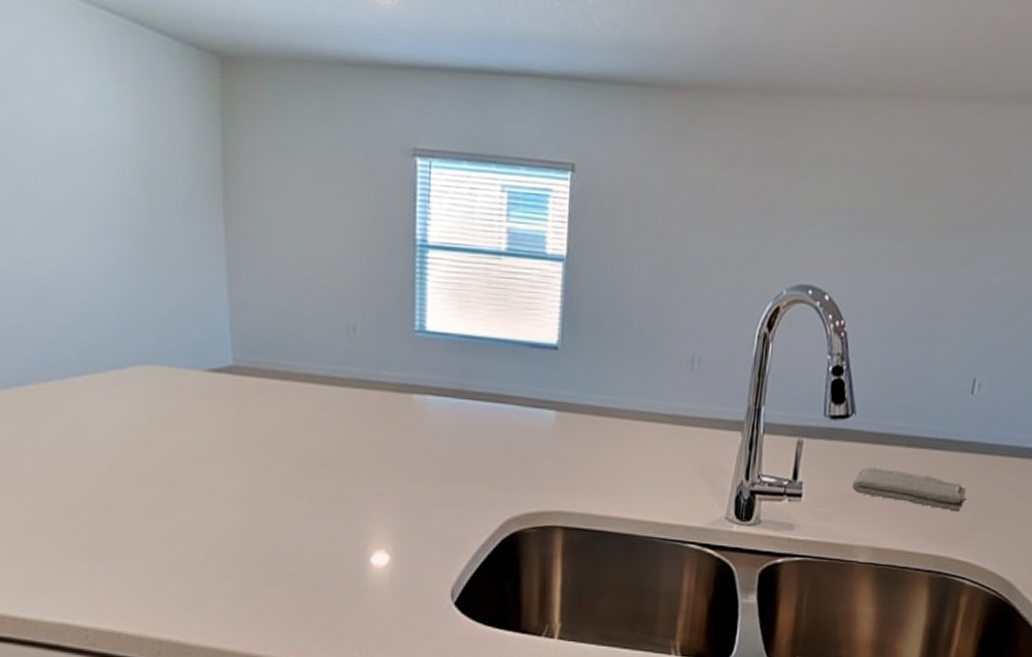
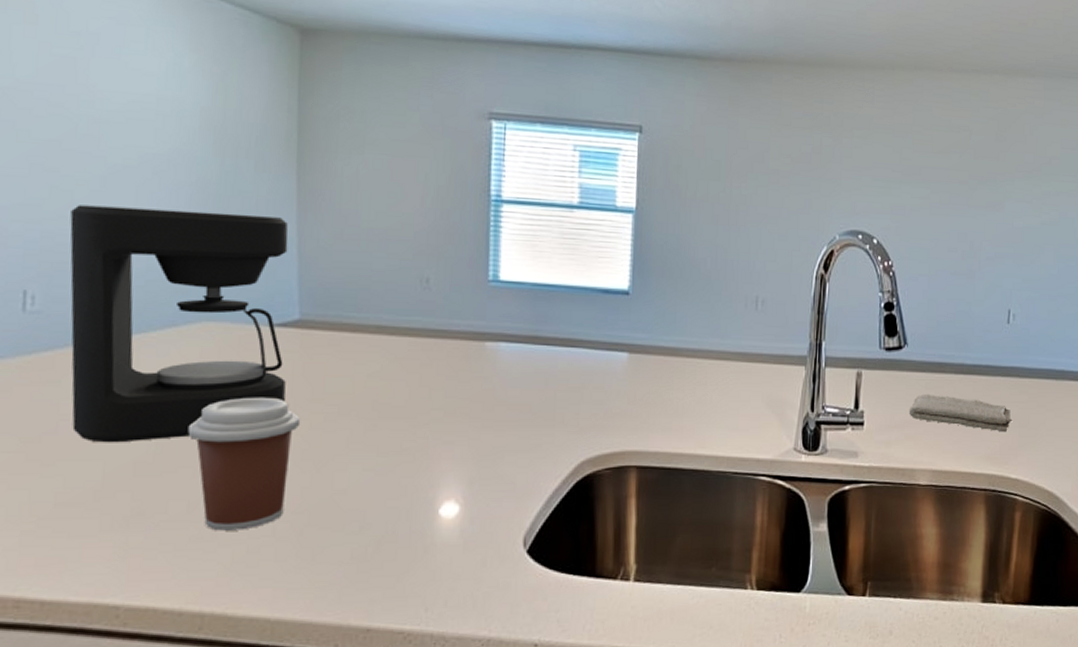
coffee maker: none [16,244,225,479] -> present [70,205,289,443]
coffee cup: none [137,440,237,567] -> present [187,397,299,531]

